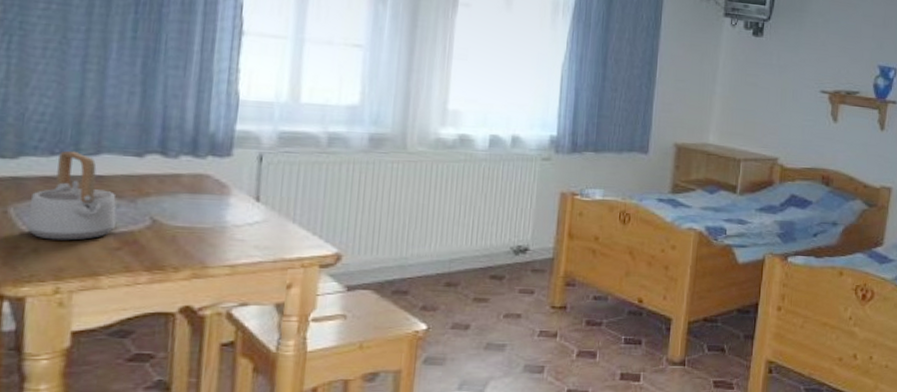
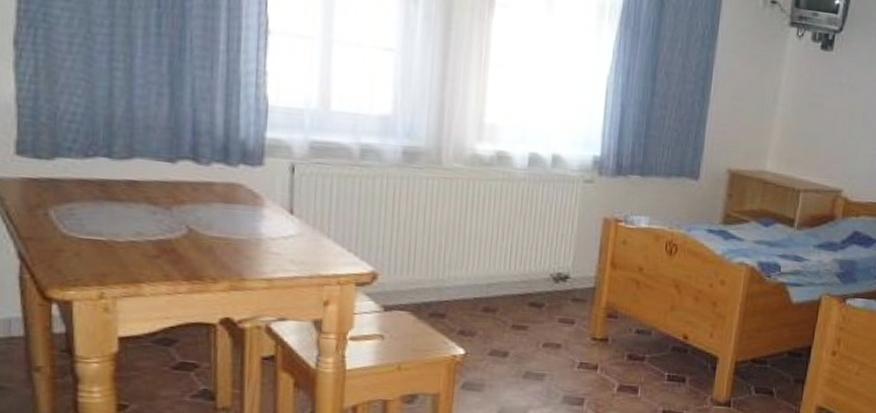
teapot: present [26,151,116,241] -> none [68,153,153,246]

